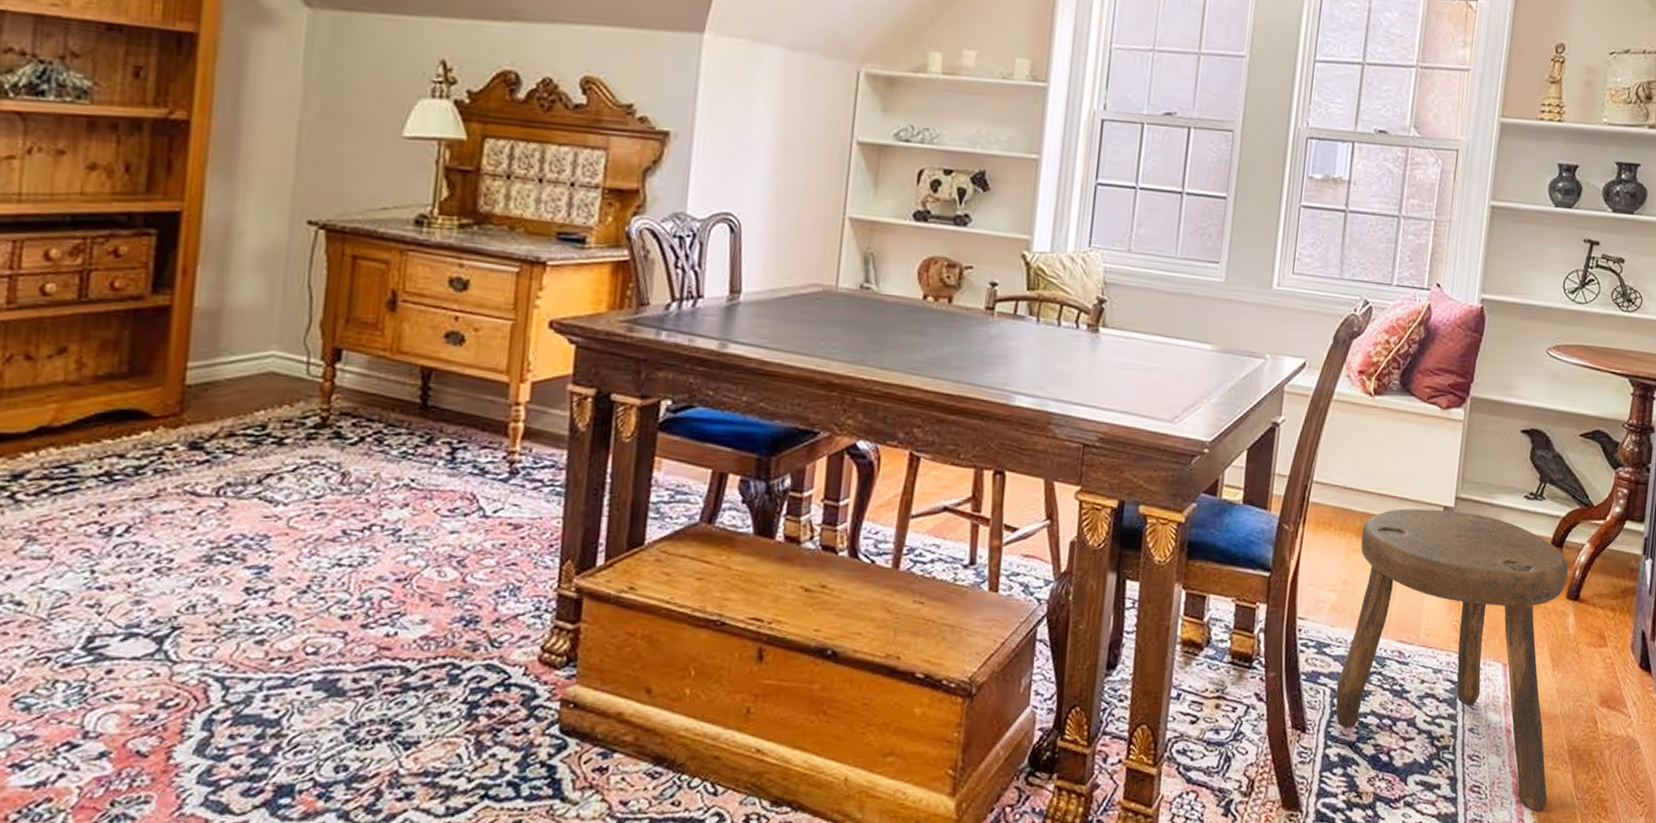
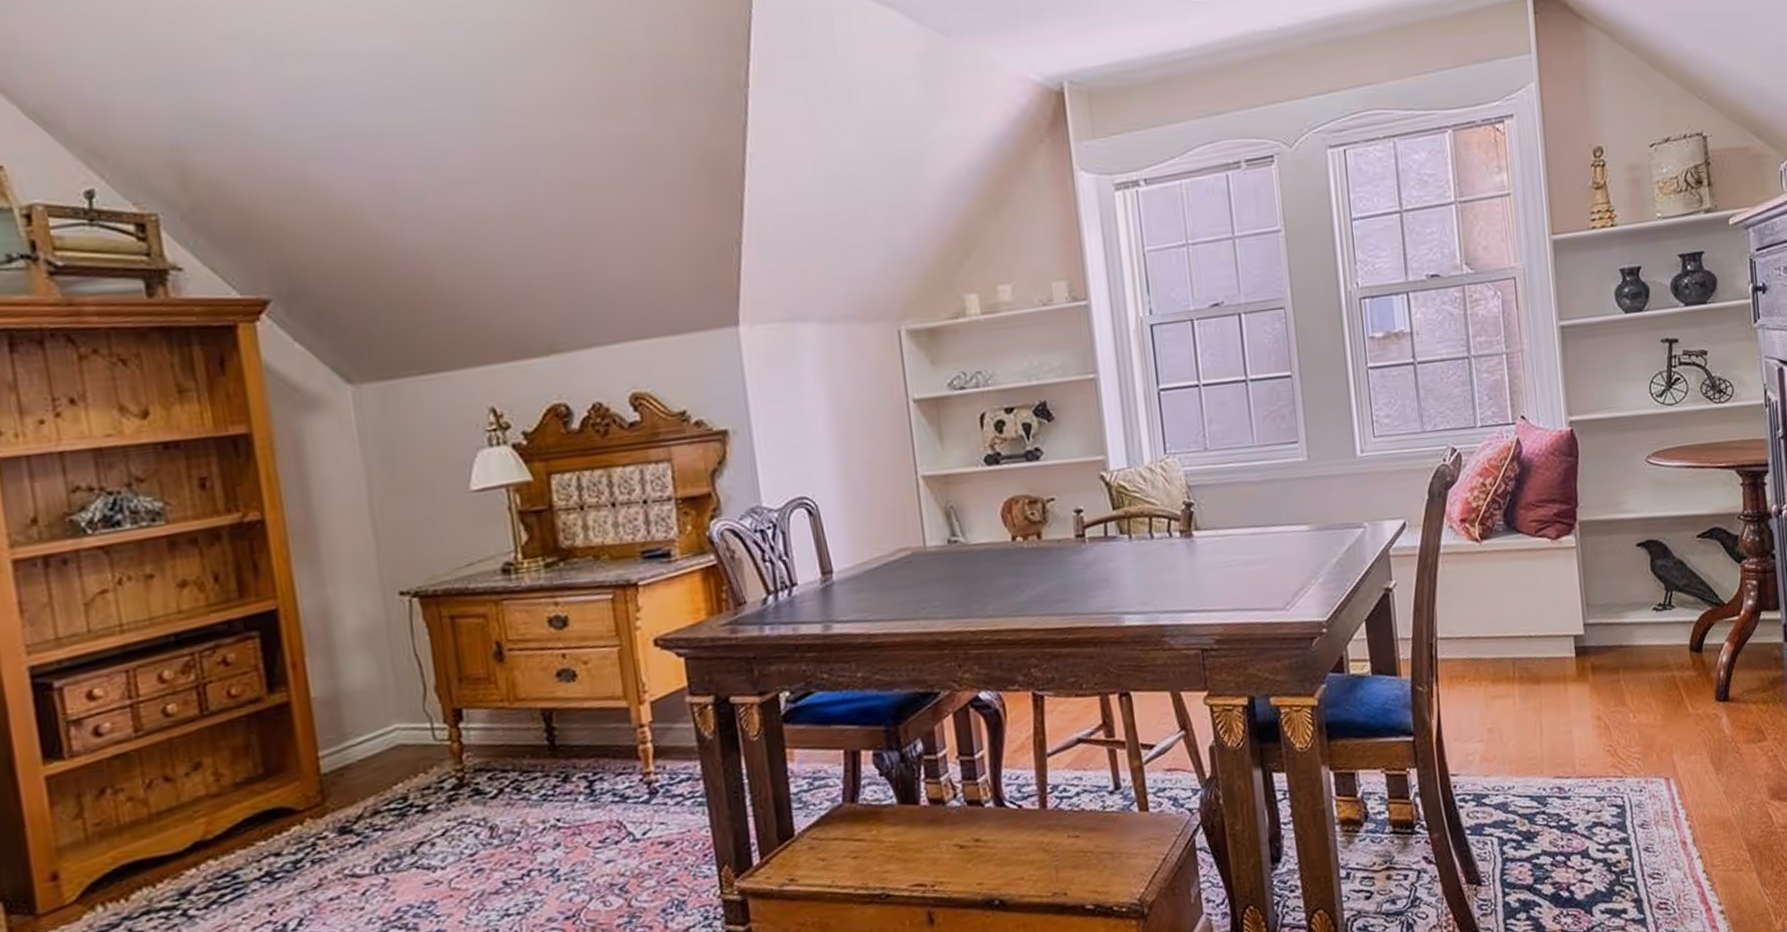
stool: present [1335,508,1569,812] -> none [1496,636,1737,917]

